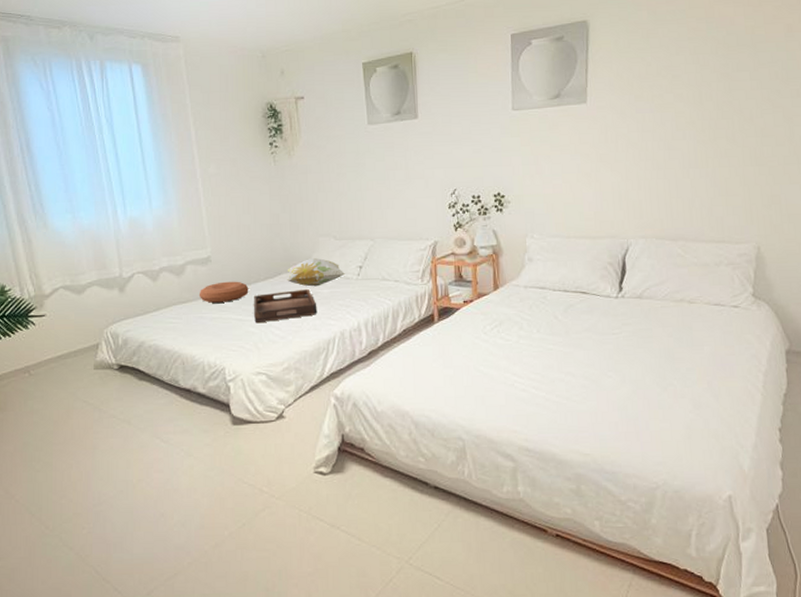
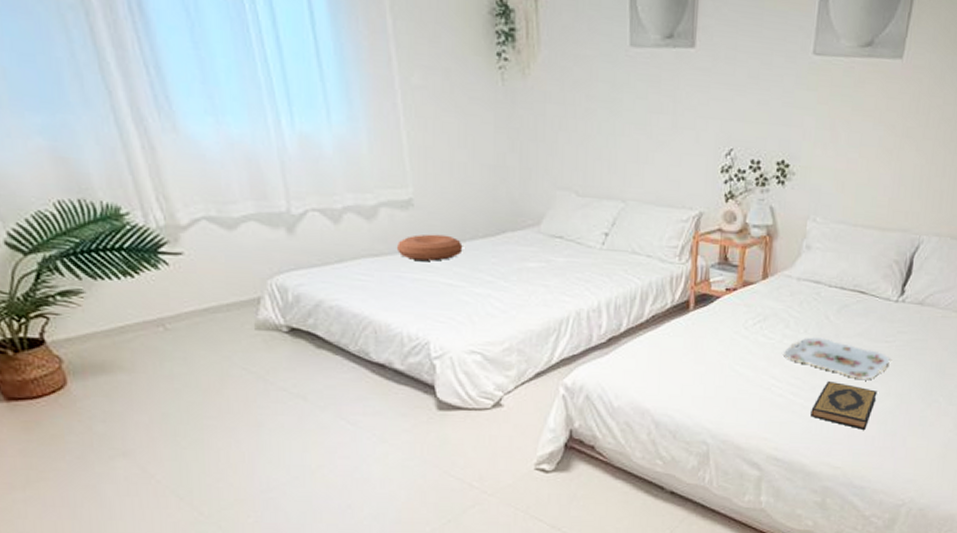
serving tray: present [253,289,317,324] -> none [467,254,549,291]
decorative pillow: present [287,257,346,287] -> none [513,215,588,253]
serving tray: none [521,335,620,370] -> present [784,337,890,379]
hardback book: none [553,373,613,417] -> present [810,380,877,430]

